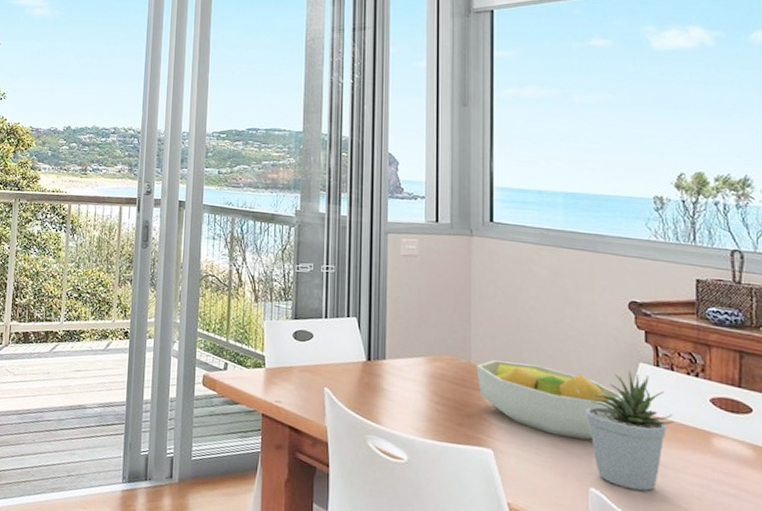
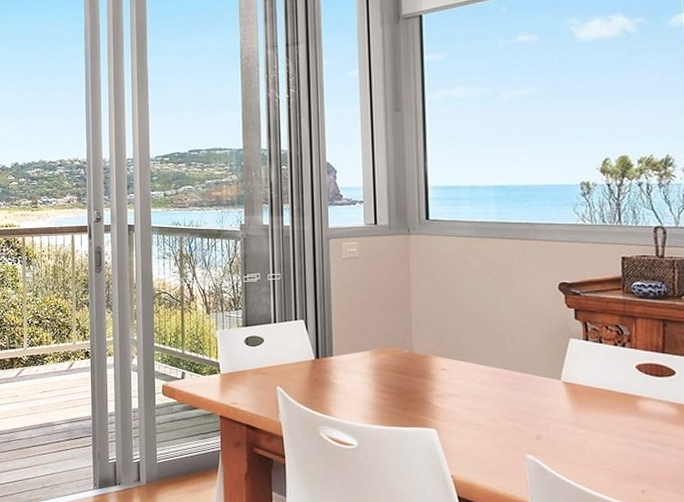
fruit bowl: present [476,360,624,440] -> none [418,348,557,412]
potted plant: present [586,370,674,491] -> none [521,346,603,454]

